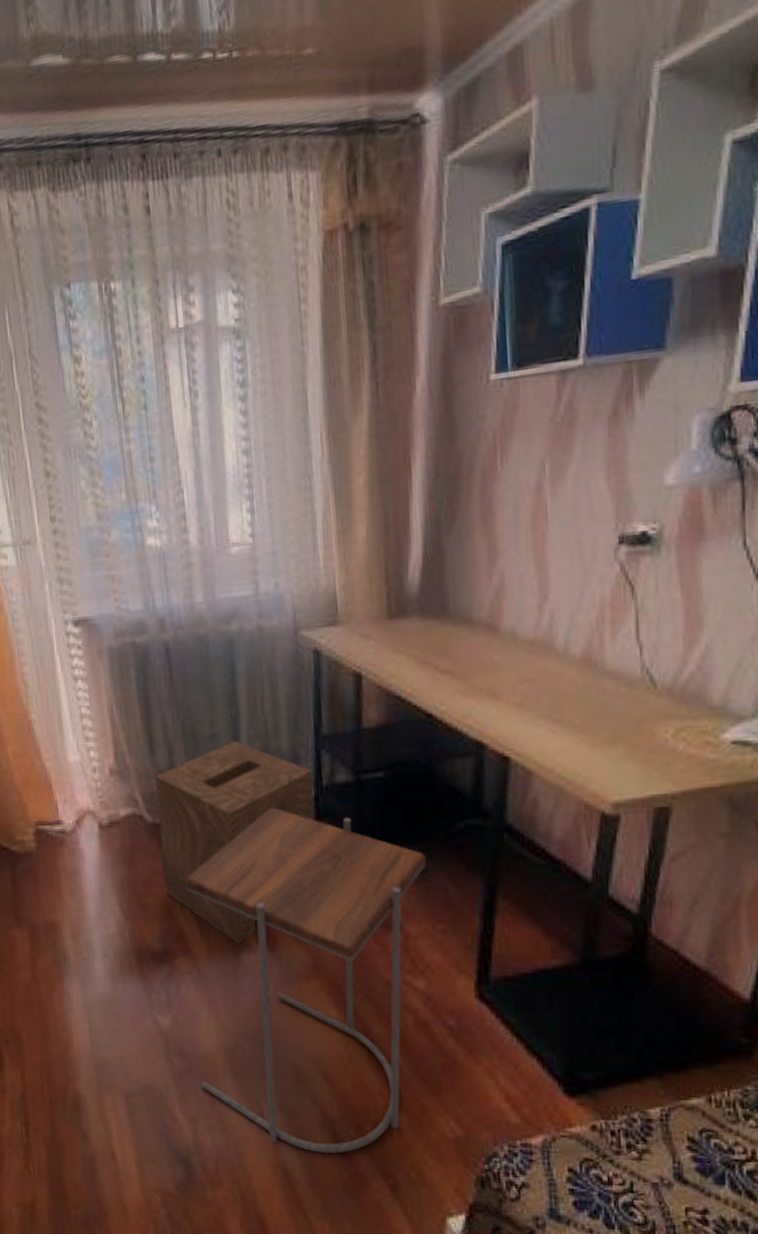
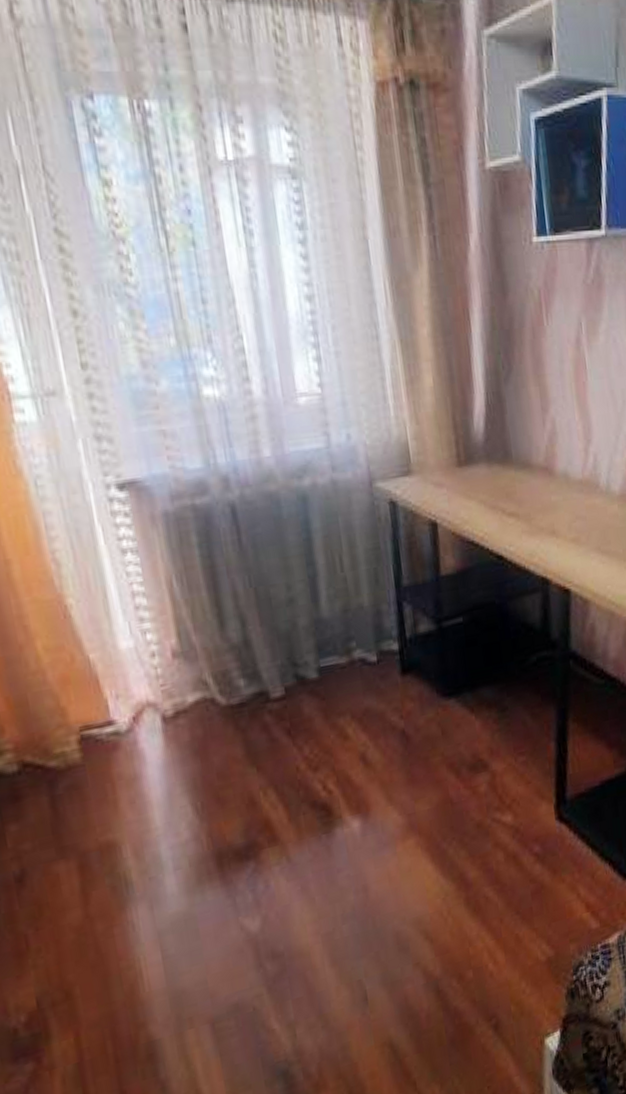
stool: present [155,740,315,944] -> none [227,602,401,820]
side table: present [184,808,426,1153] -> none [267,667,506,1023]

